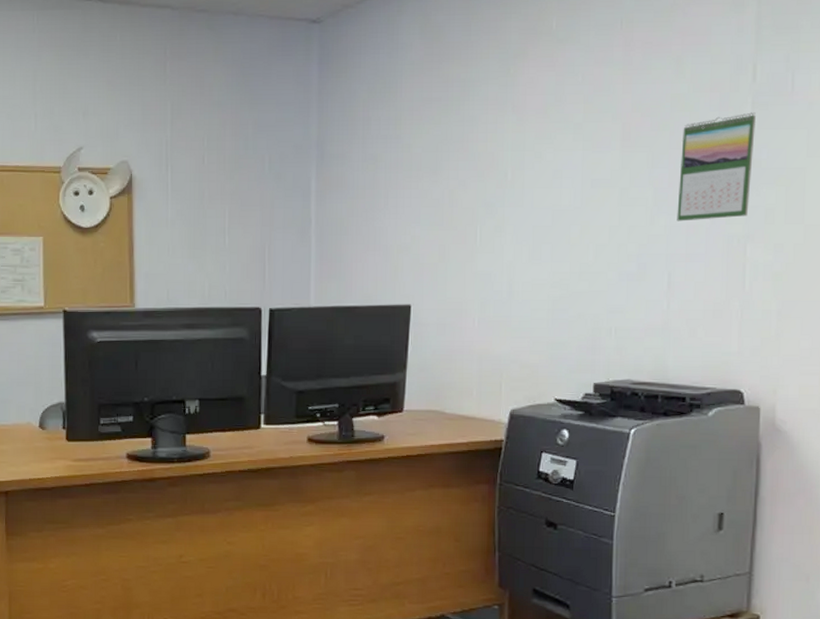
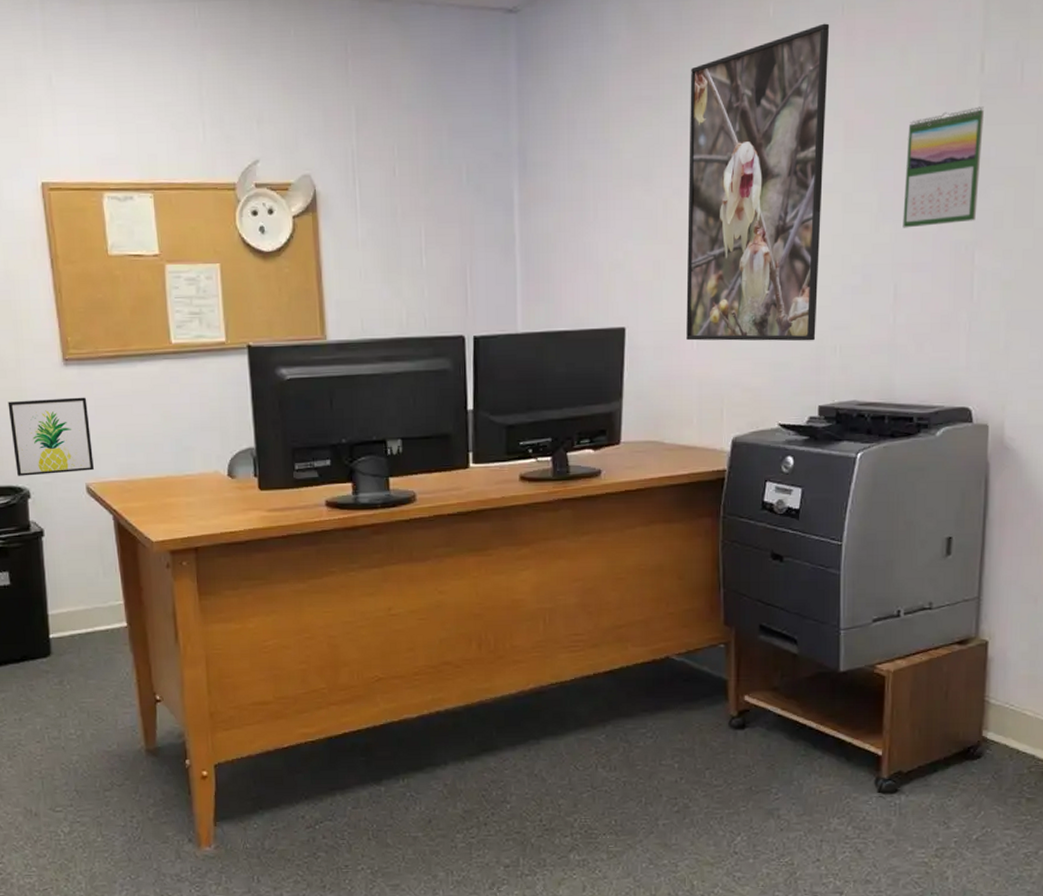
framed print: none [468,36,609,323] -> present [686,23,830,342]

